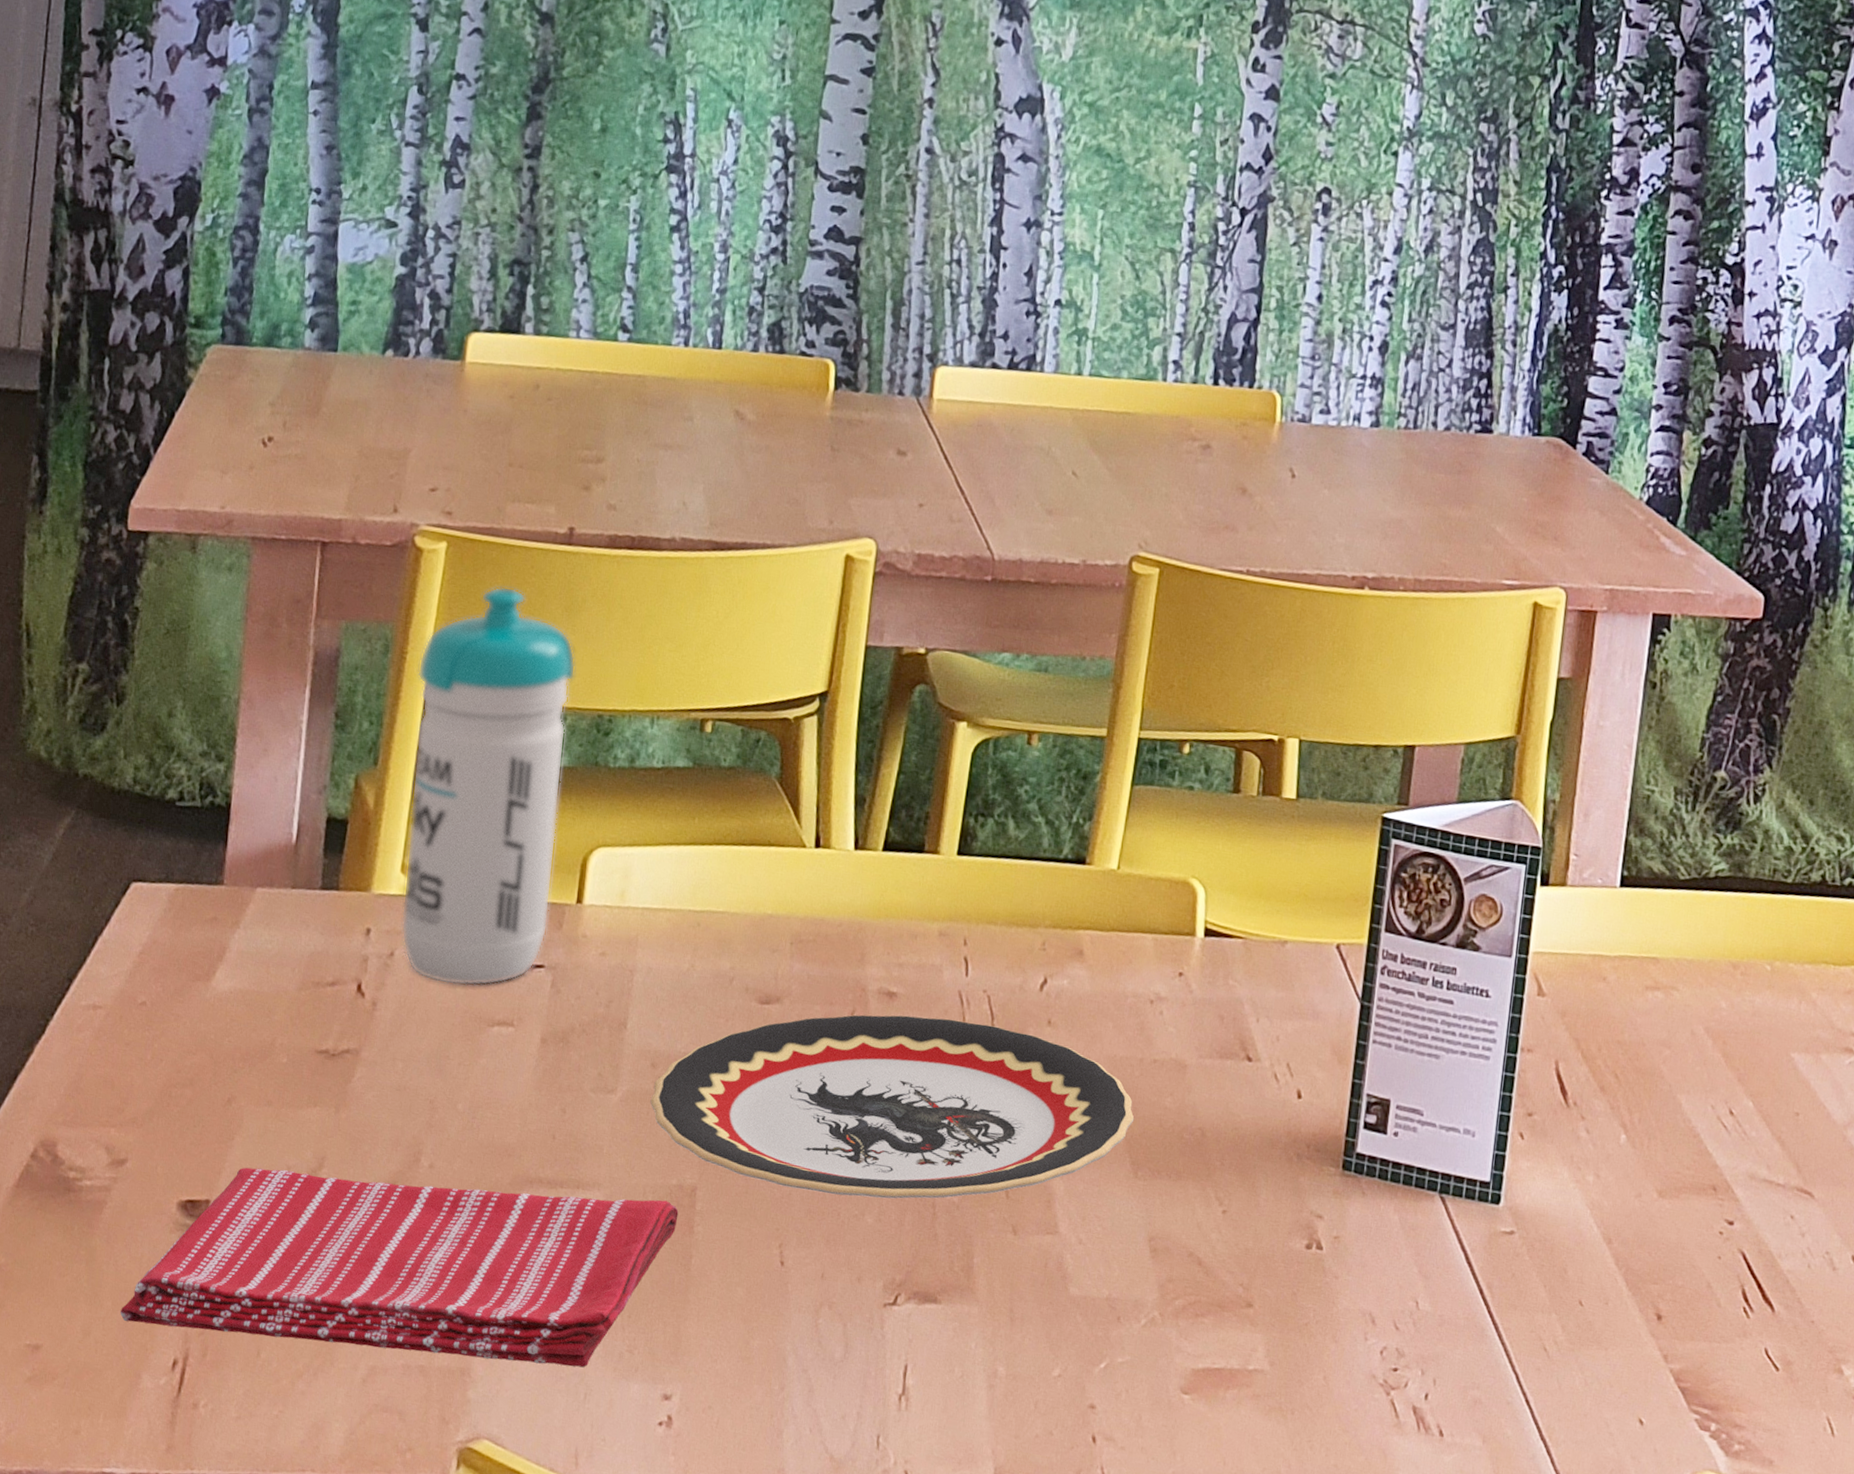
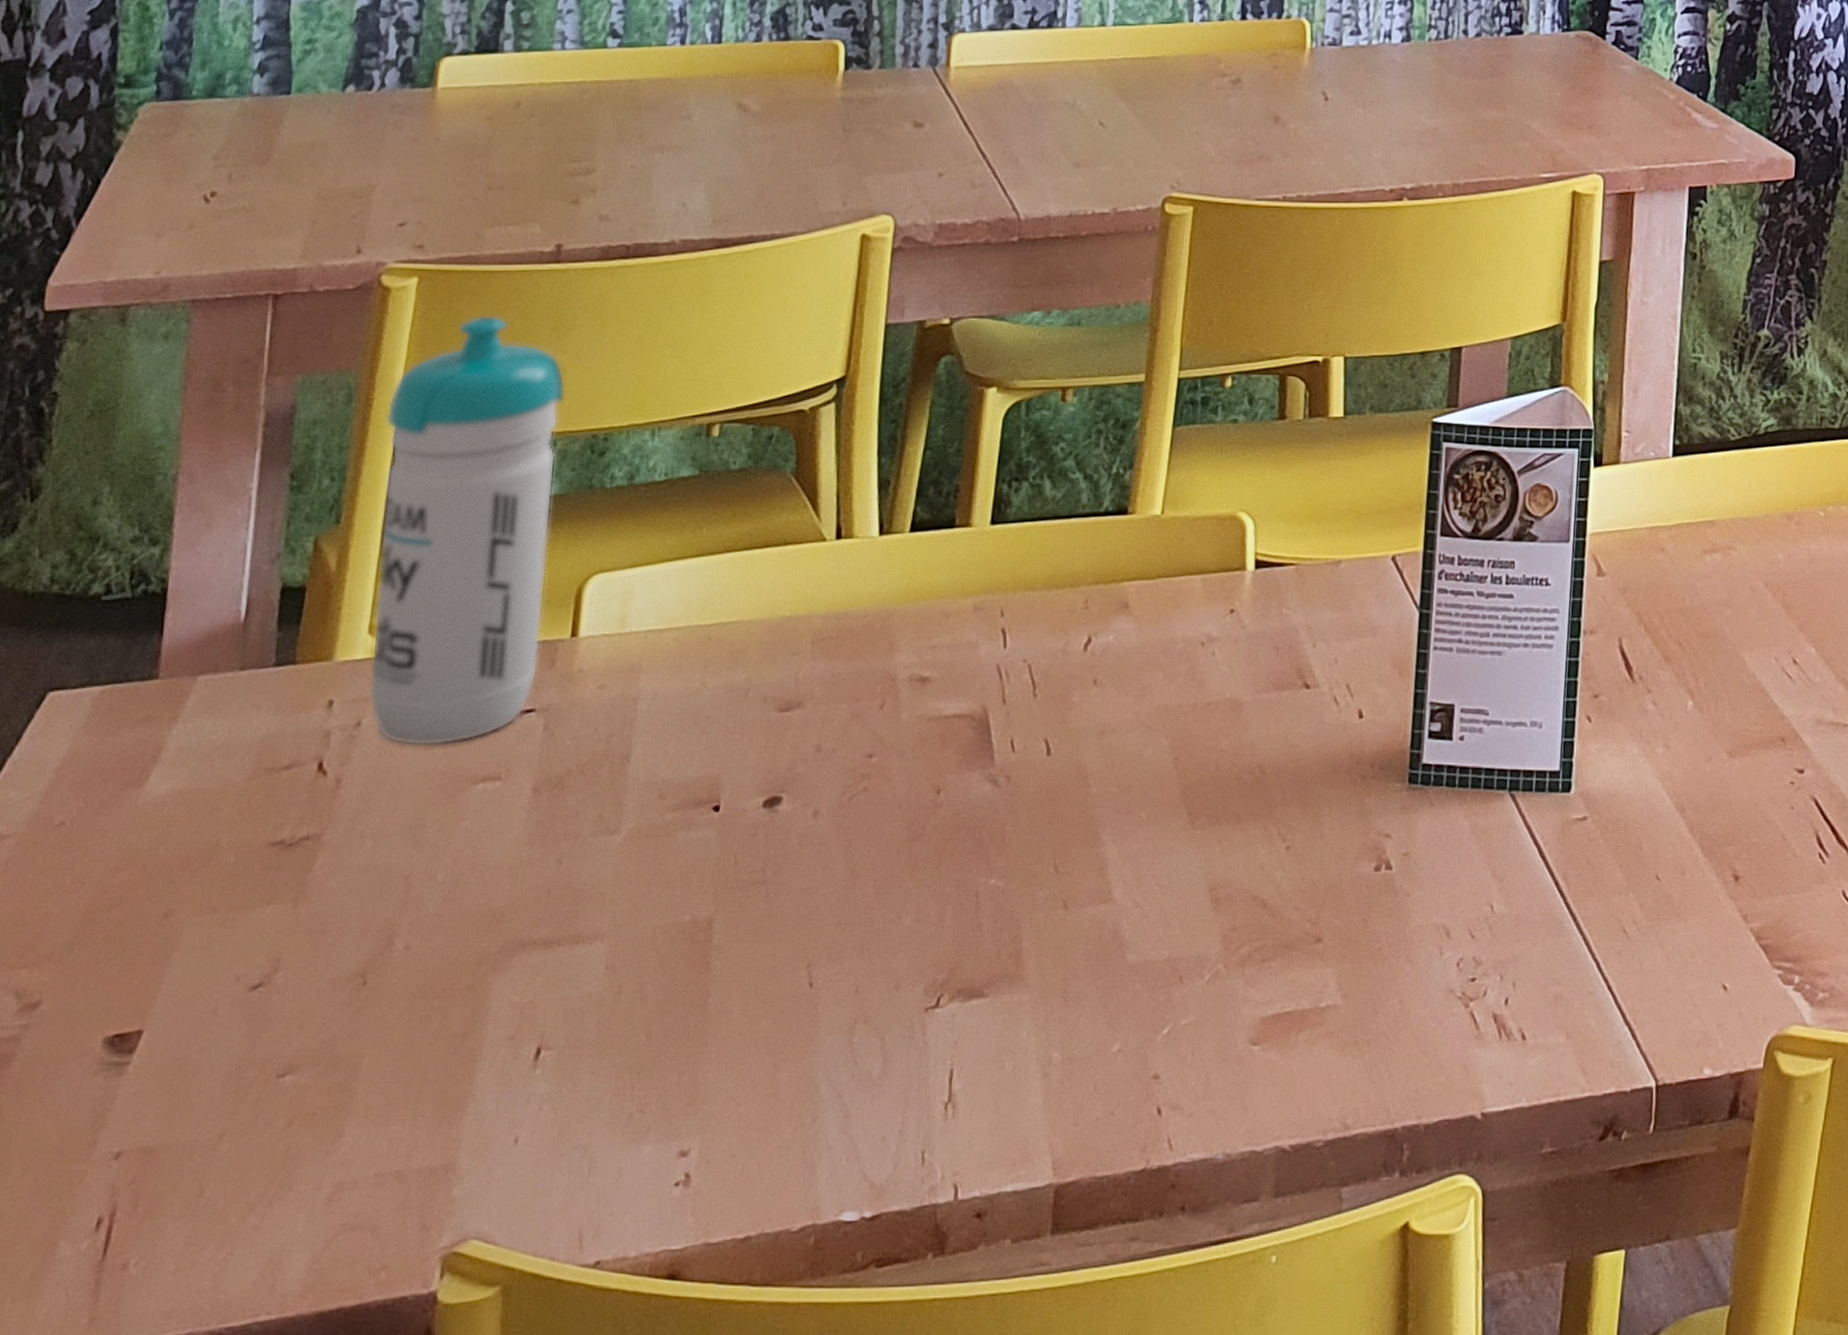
dish towel: present [120,1167,679,1367] -> none [32,940,693,1185]
plate: present [650,1014,1135,1199] -> none [658,695,1190,902]

